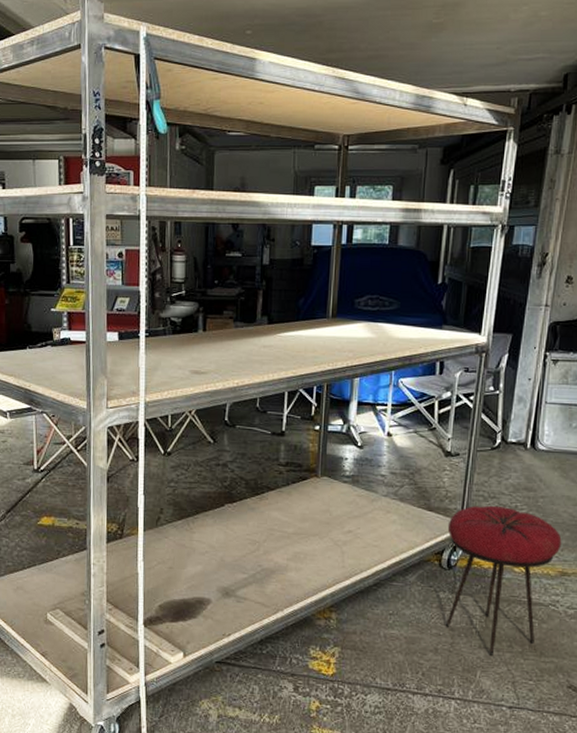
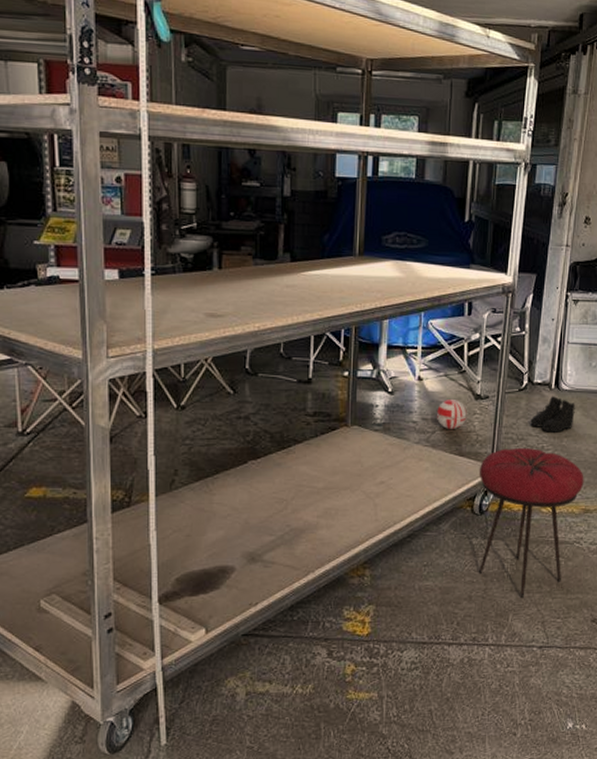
ball: none [405,454,437,484] -> present [436,398,467,429]
boots: none [503,456,554,493] -> present [530,396,576,433]

